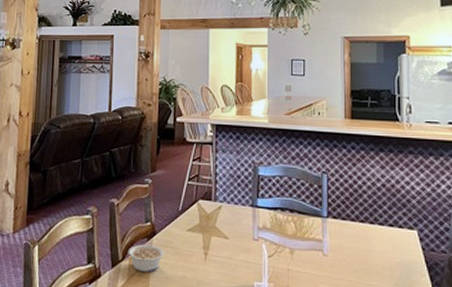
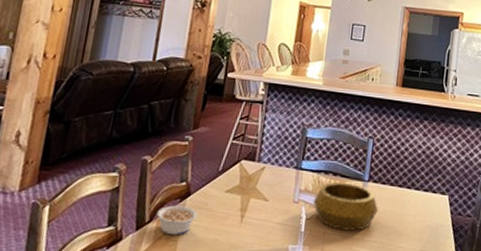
decorative bowl: none [274,219,341,268] -> present [313,182,378,231]

